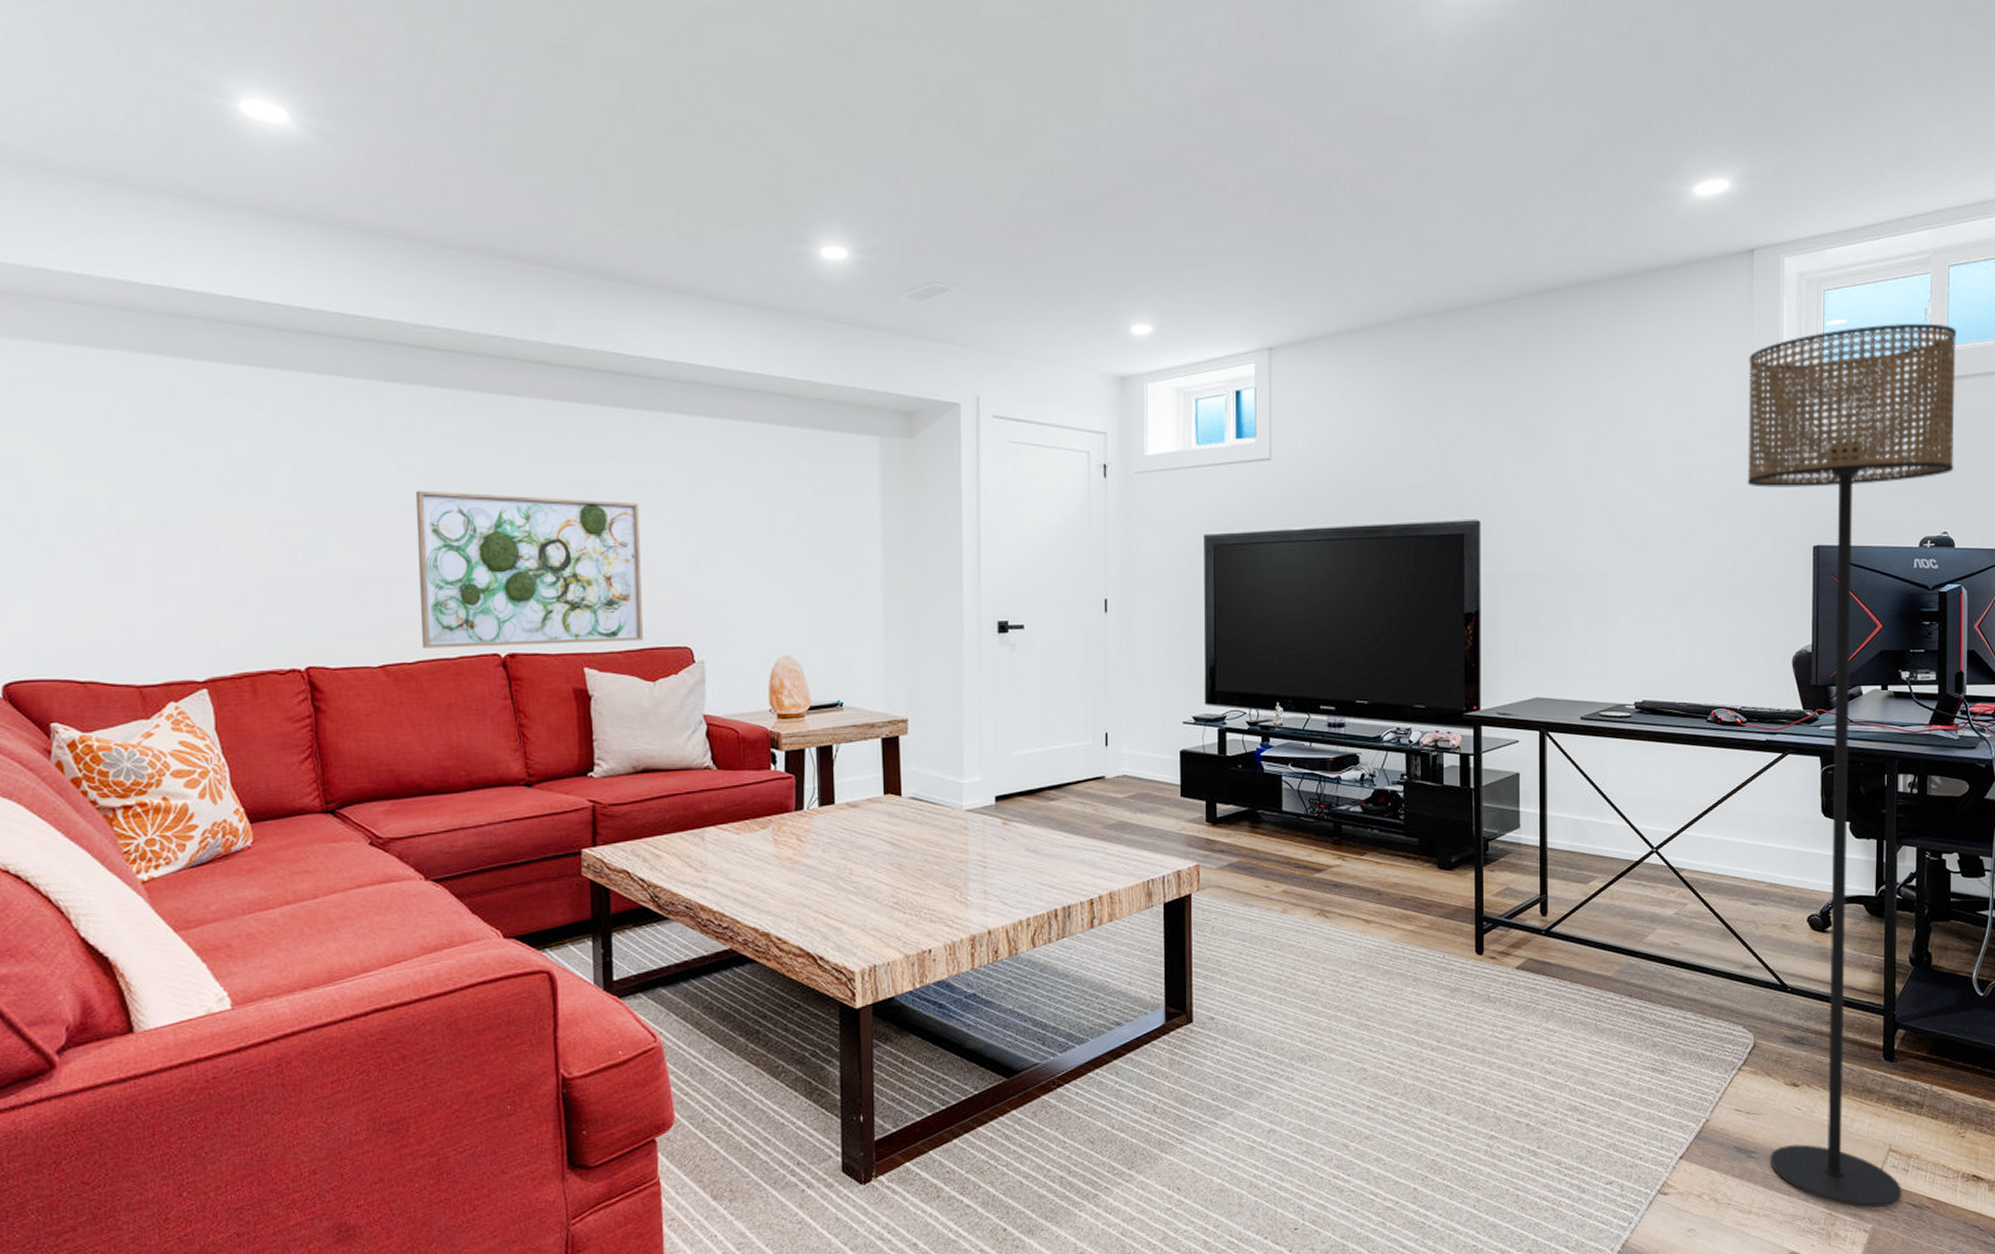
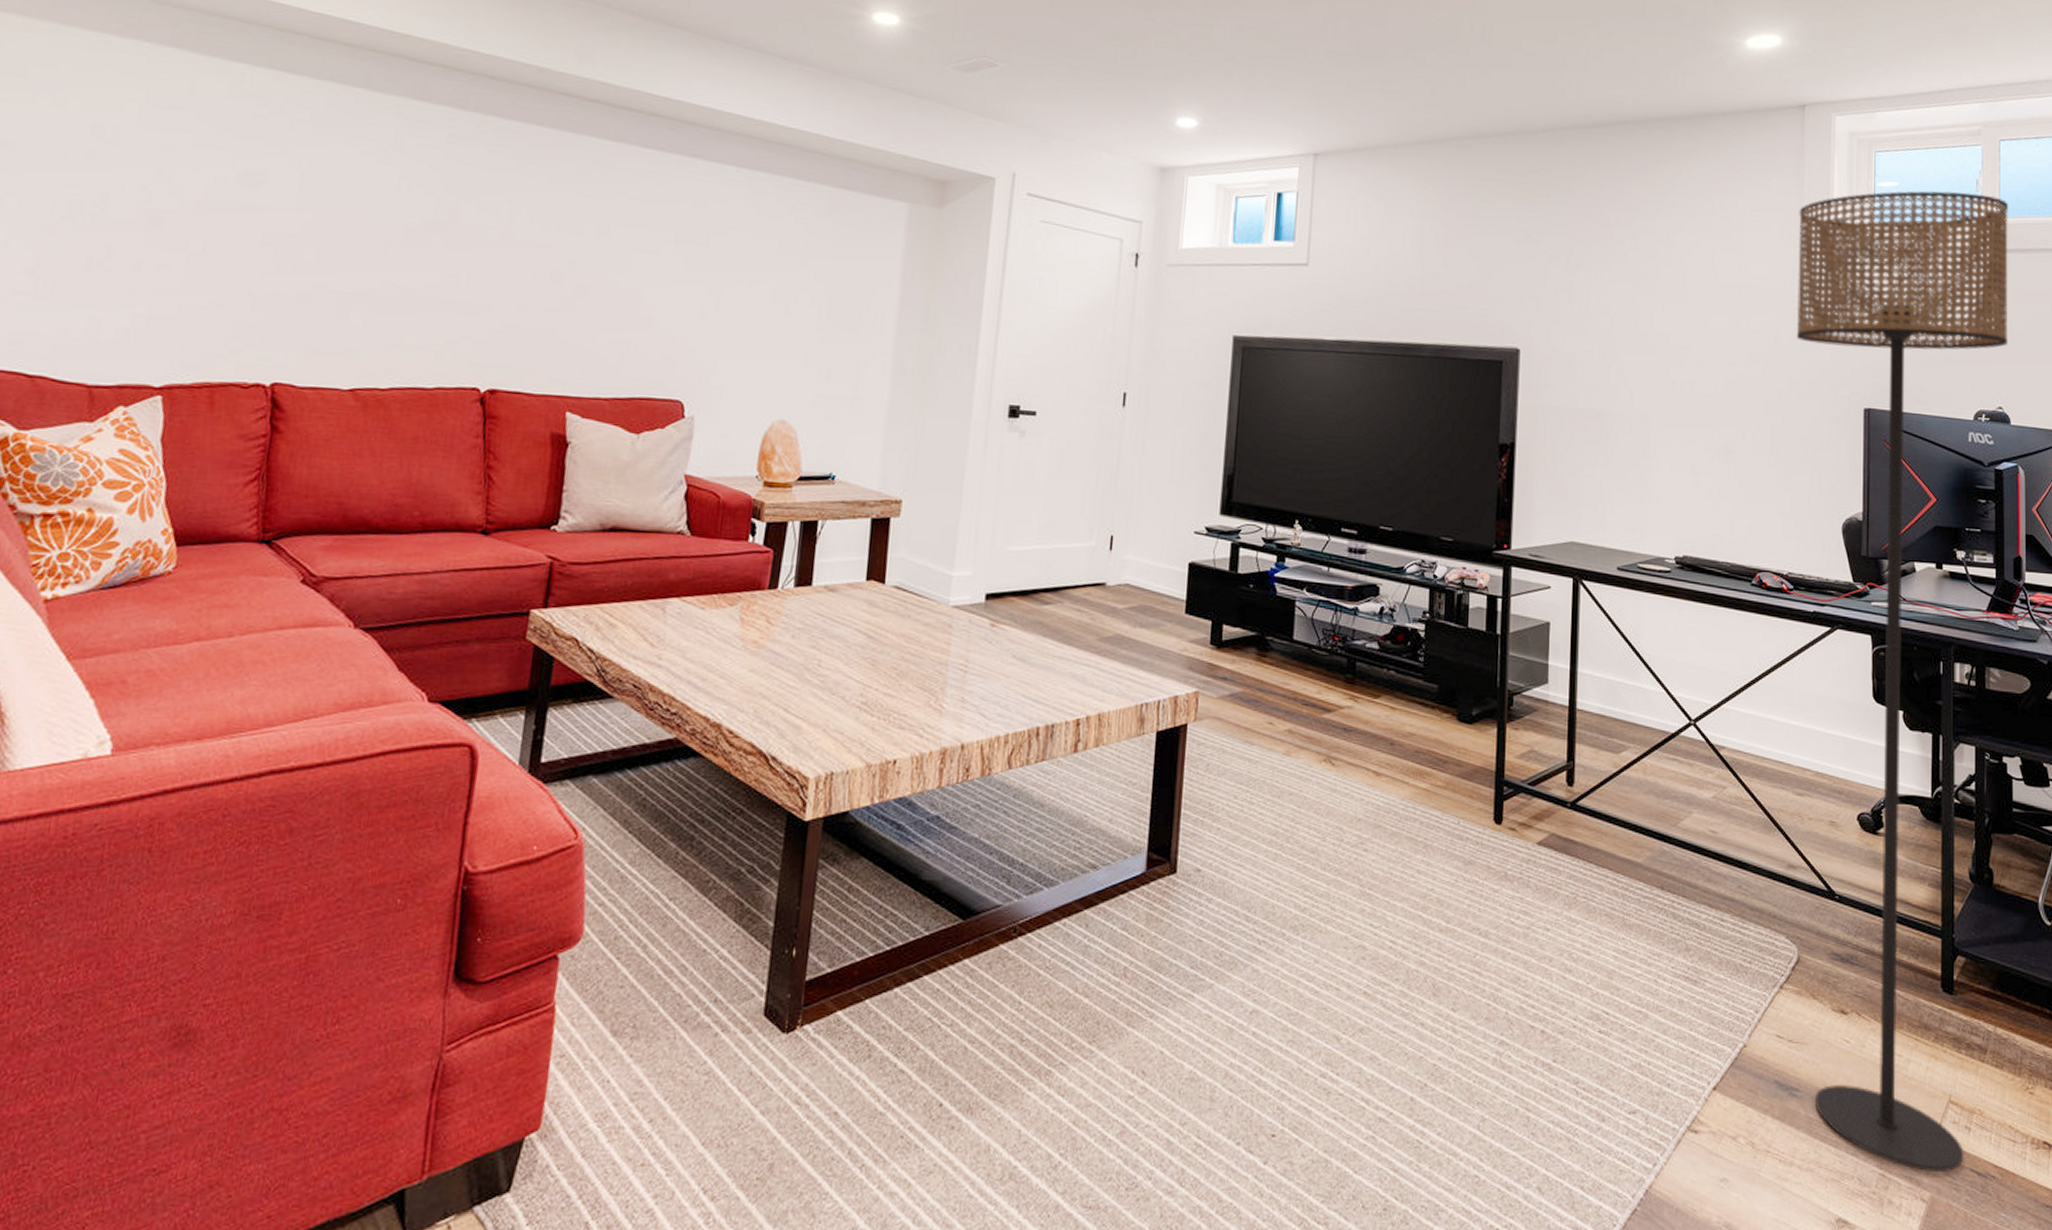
wall art: present [415,490,643,648] -> none [399,211,651,390]

